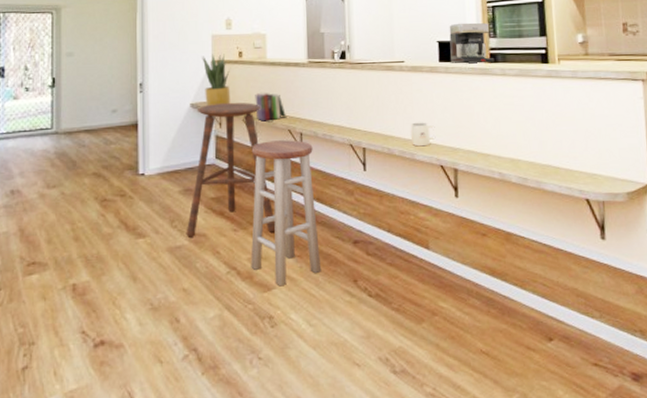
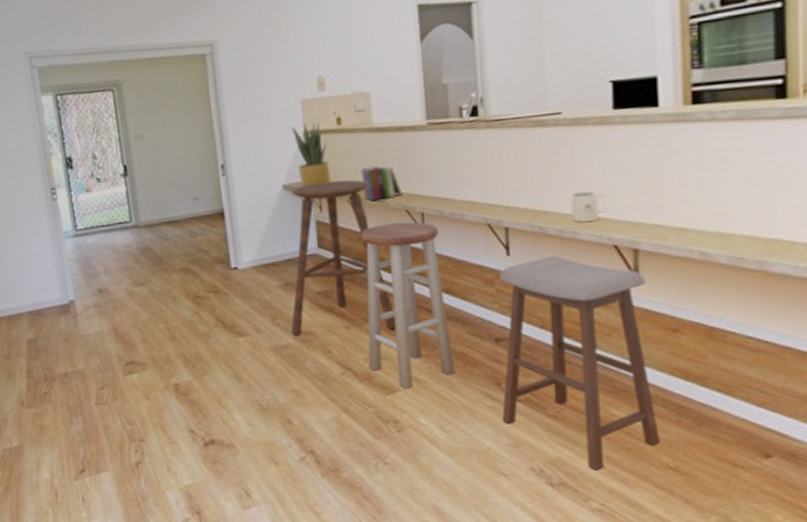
bar stool: none [357,171,475,358] -> present [499,254,660,470]
coffee maker: present [449,23,495,64] -> none [628,48,699,110]

